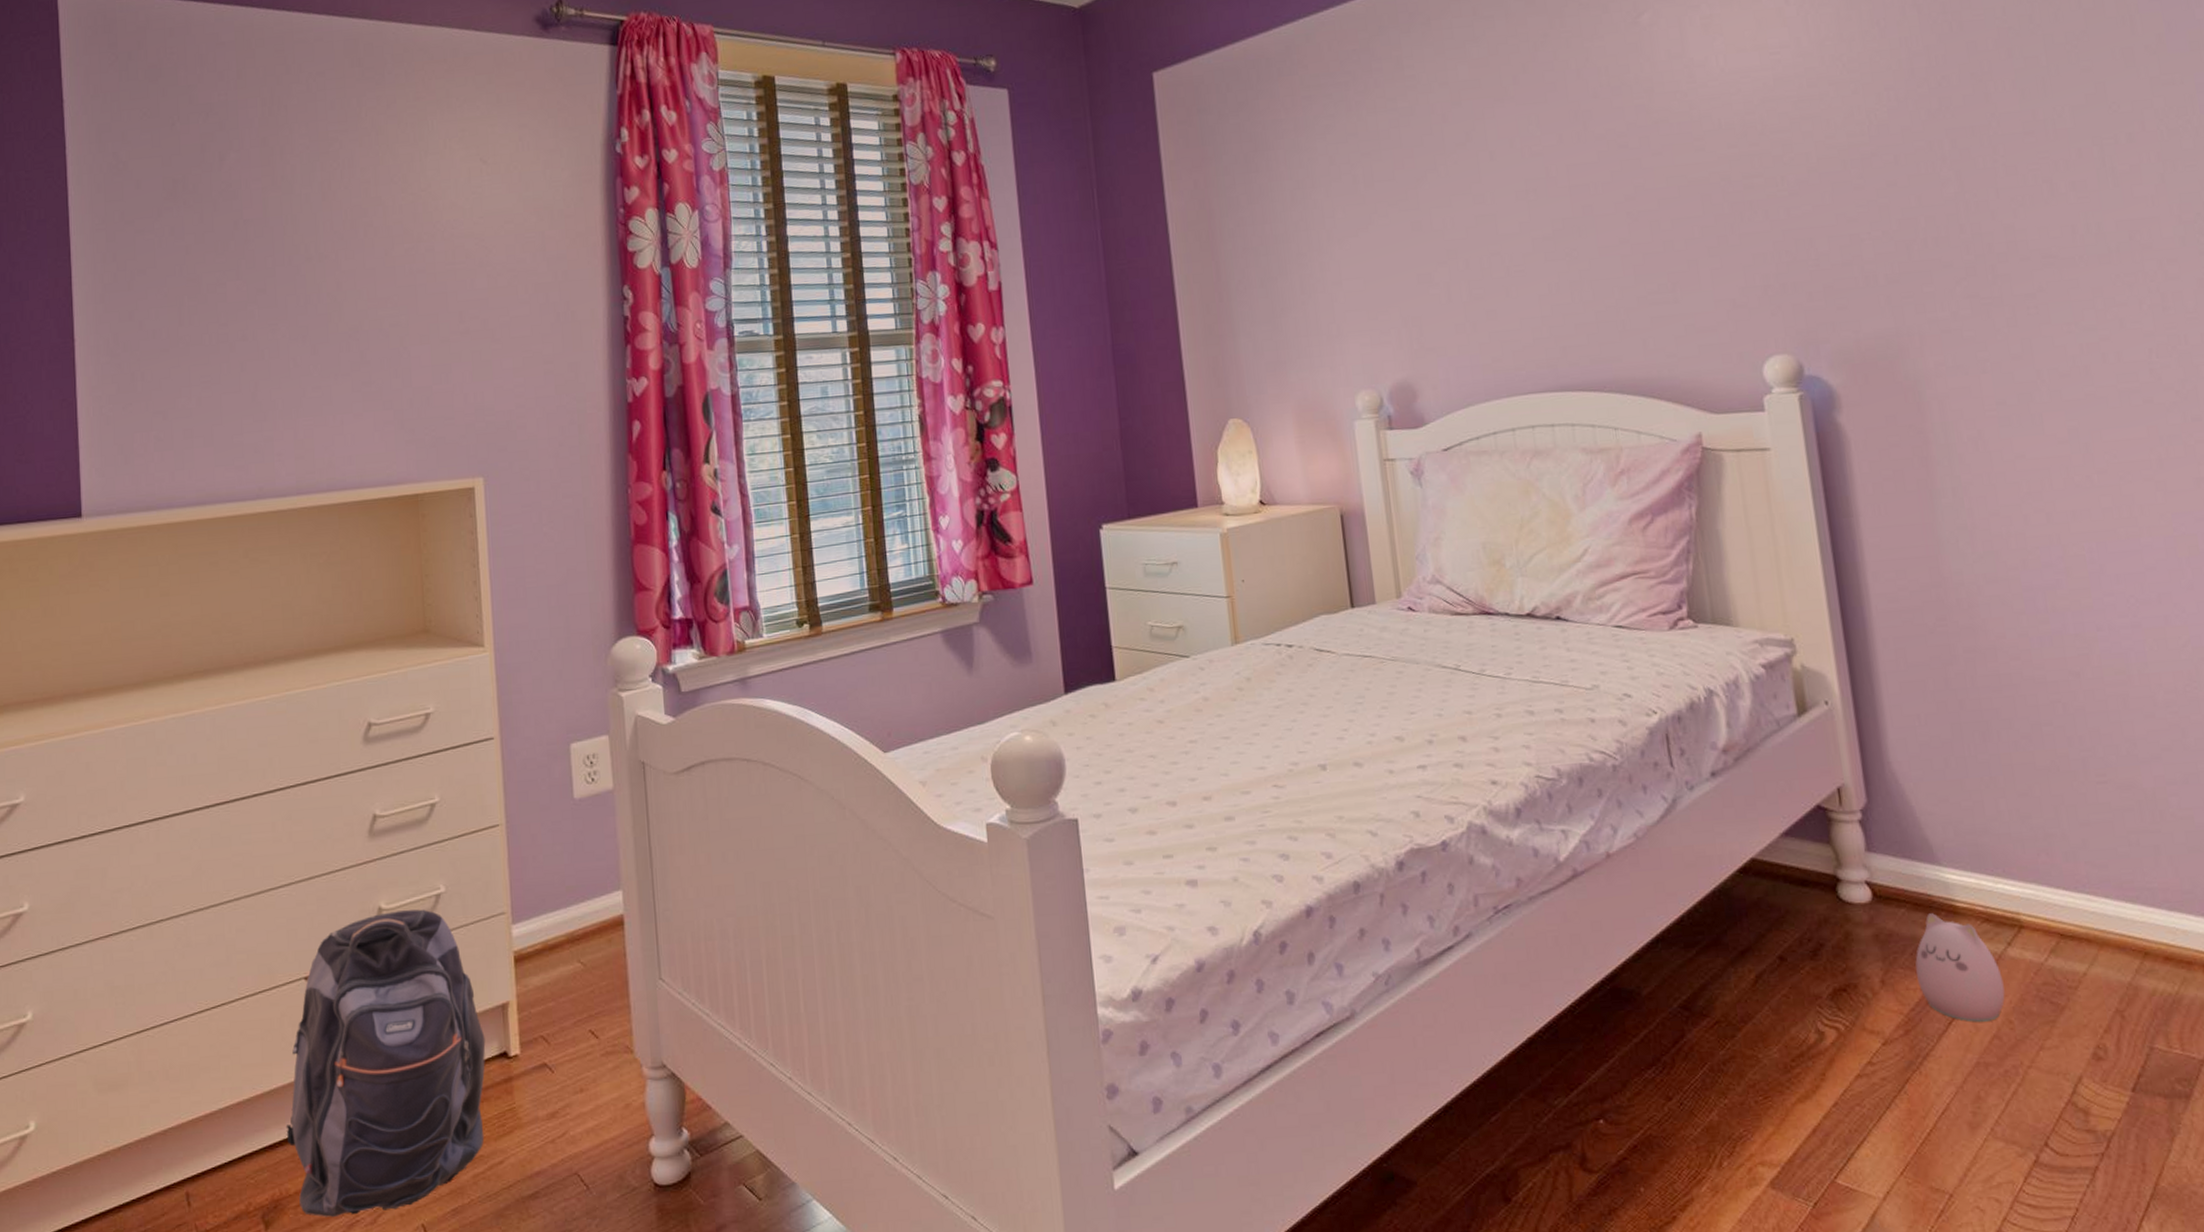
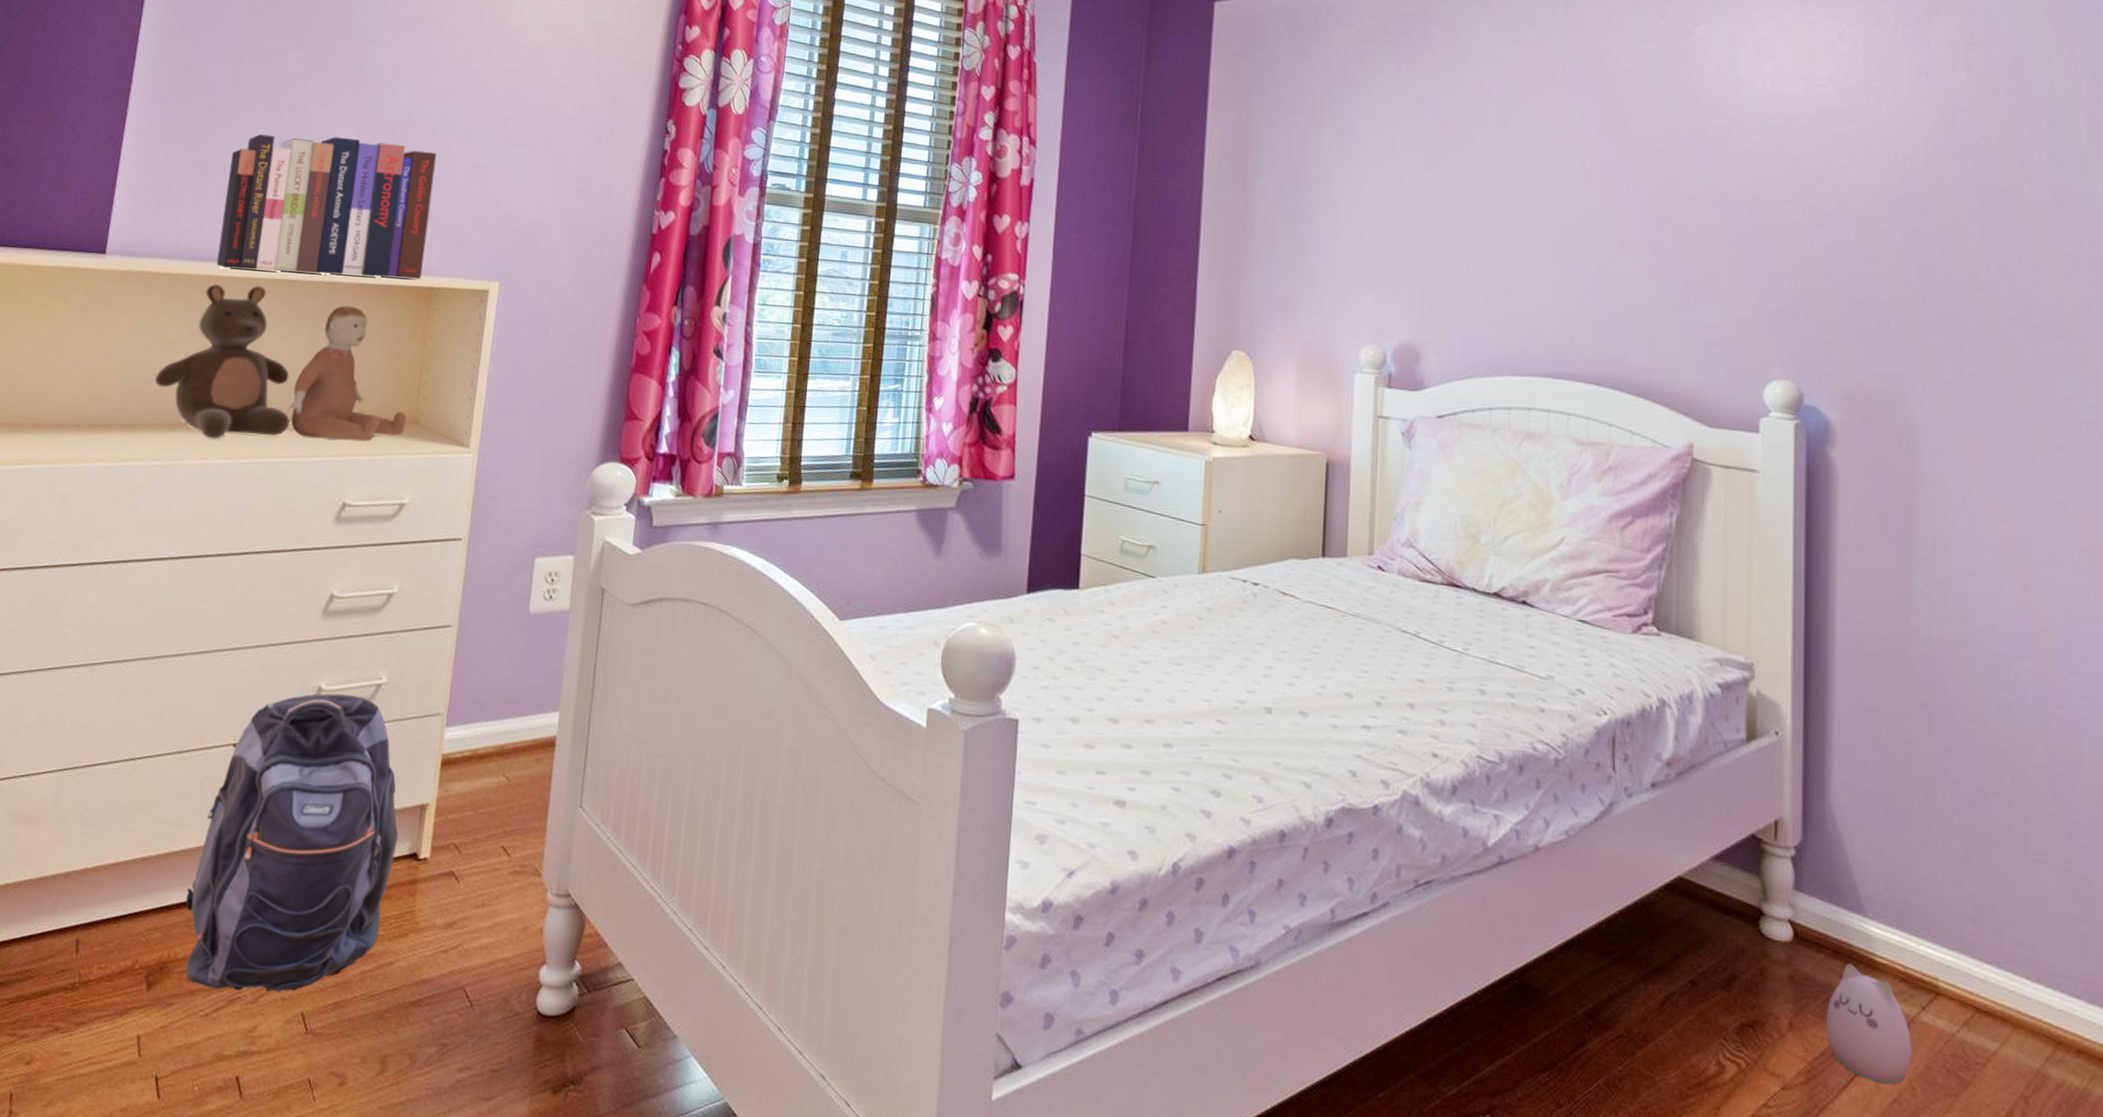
stuffed bear: none [156,522,299,683] -> present [155,283,290,439]
books: none [190,357,404,511] -> present [216,134,437,279]
doll: none [295,526,417,665] -> present [287,305,407,442]

